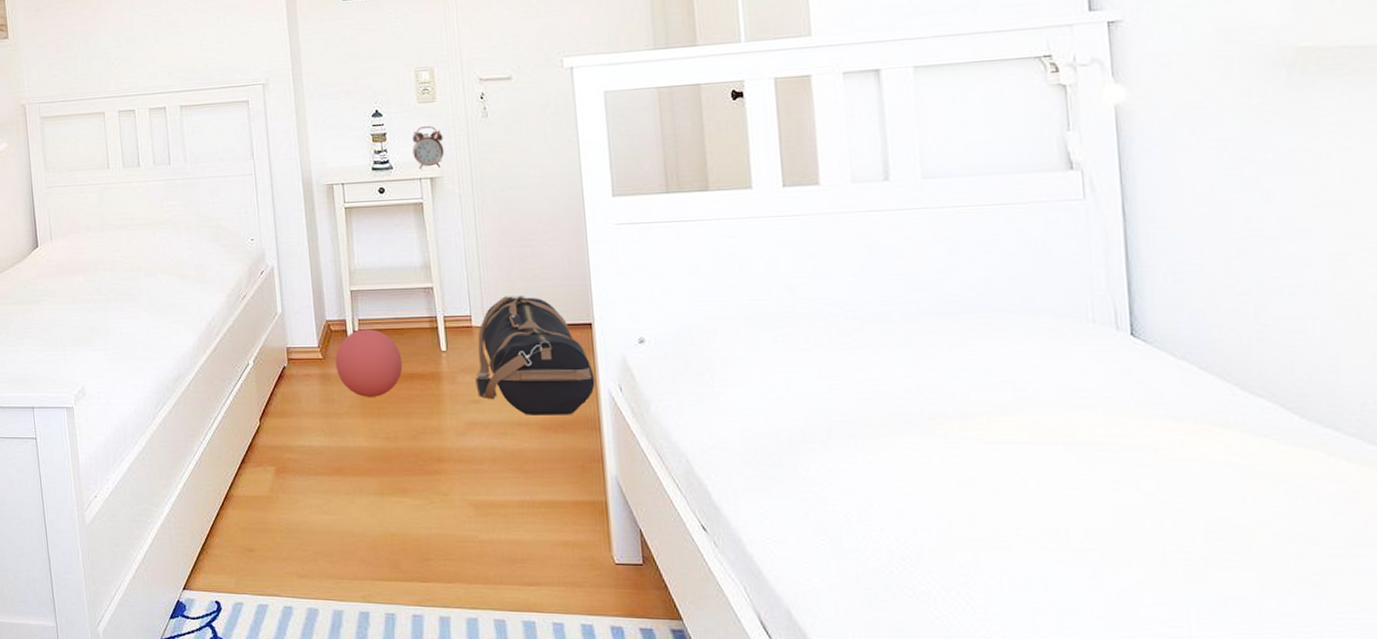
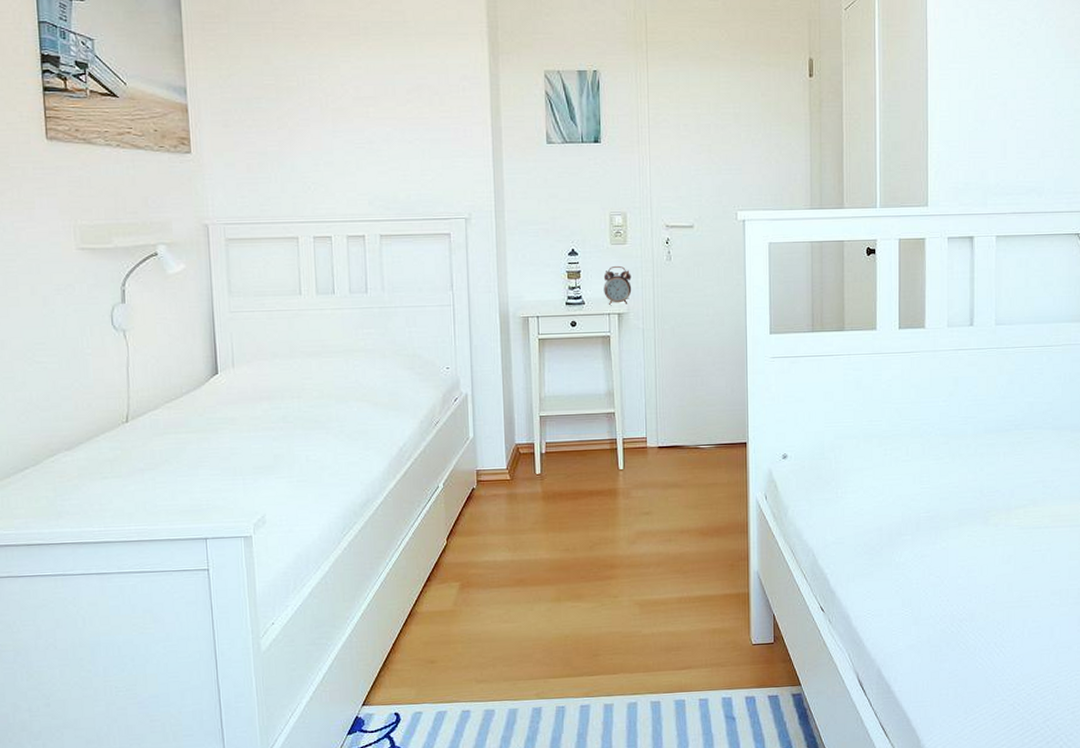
ball: present [335,329,403,397] -> none [522,451,584,514]
duffel bag: present [475,296,595,415] -> none [647,419,746,523]

